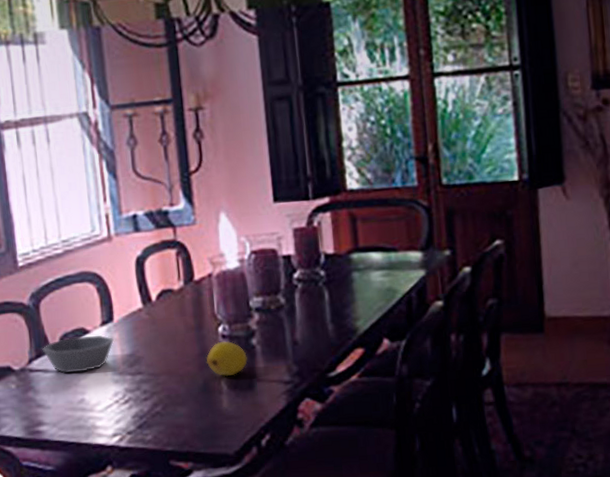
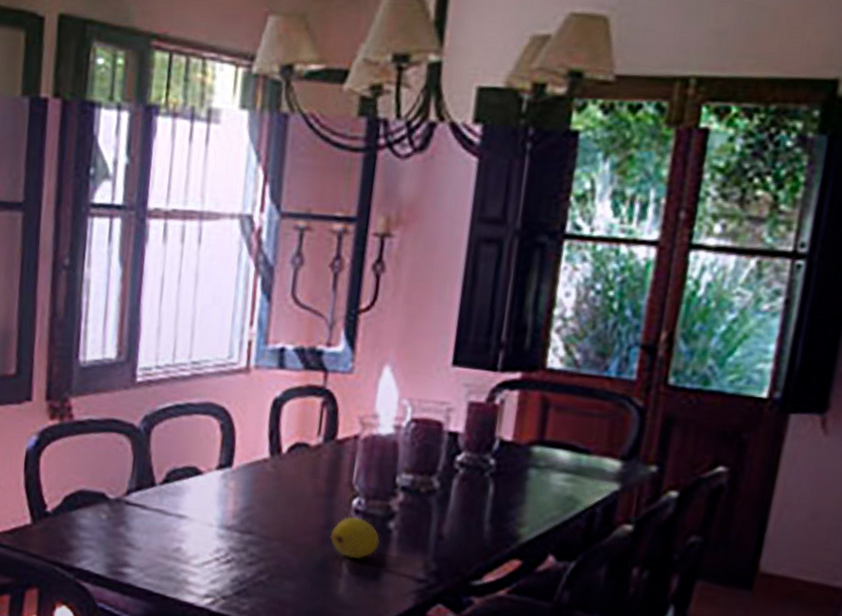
bowl: present [42,335,114,373] -> none [144,475,228,518]

